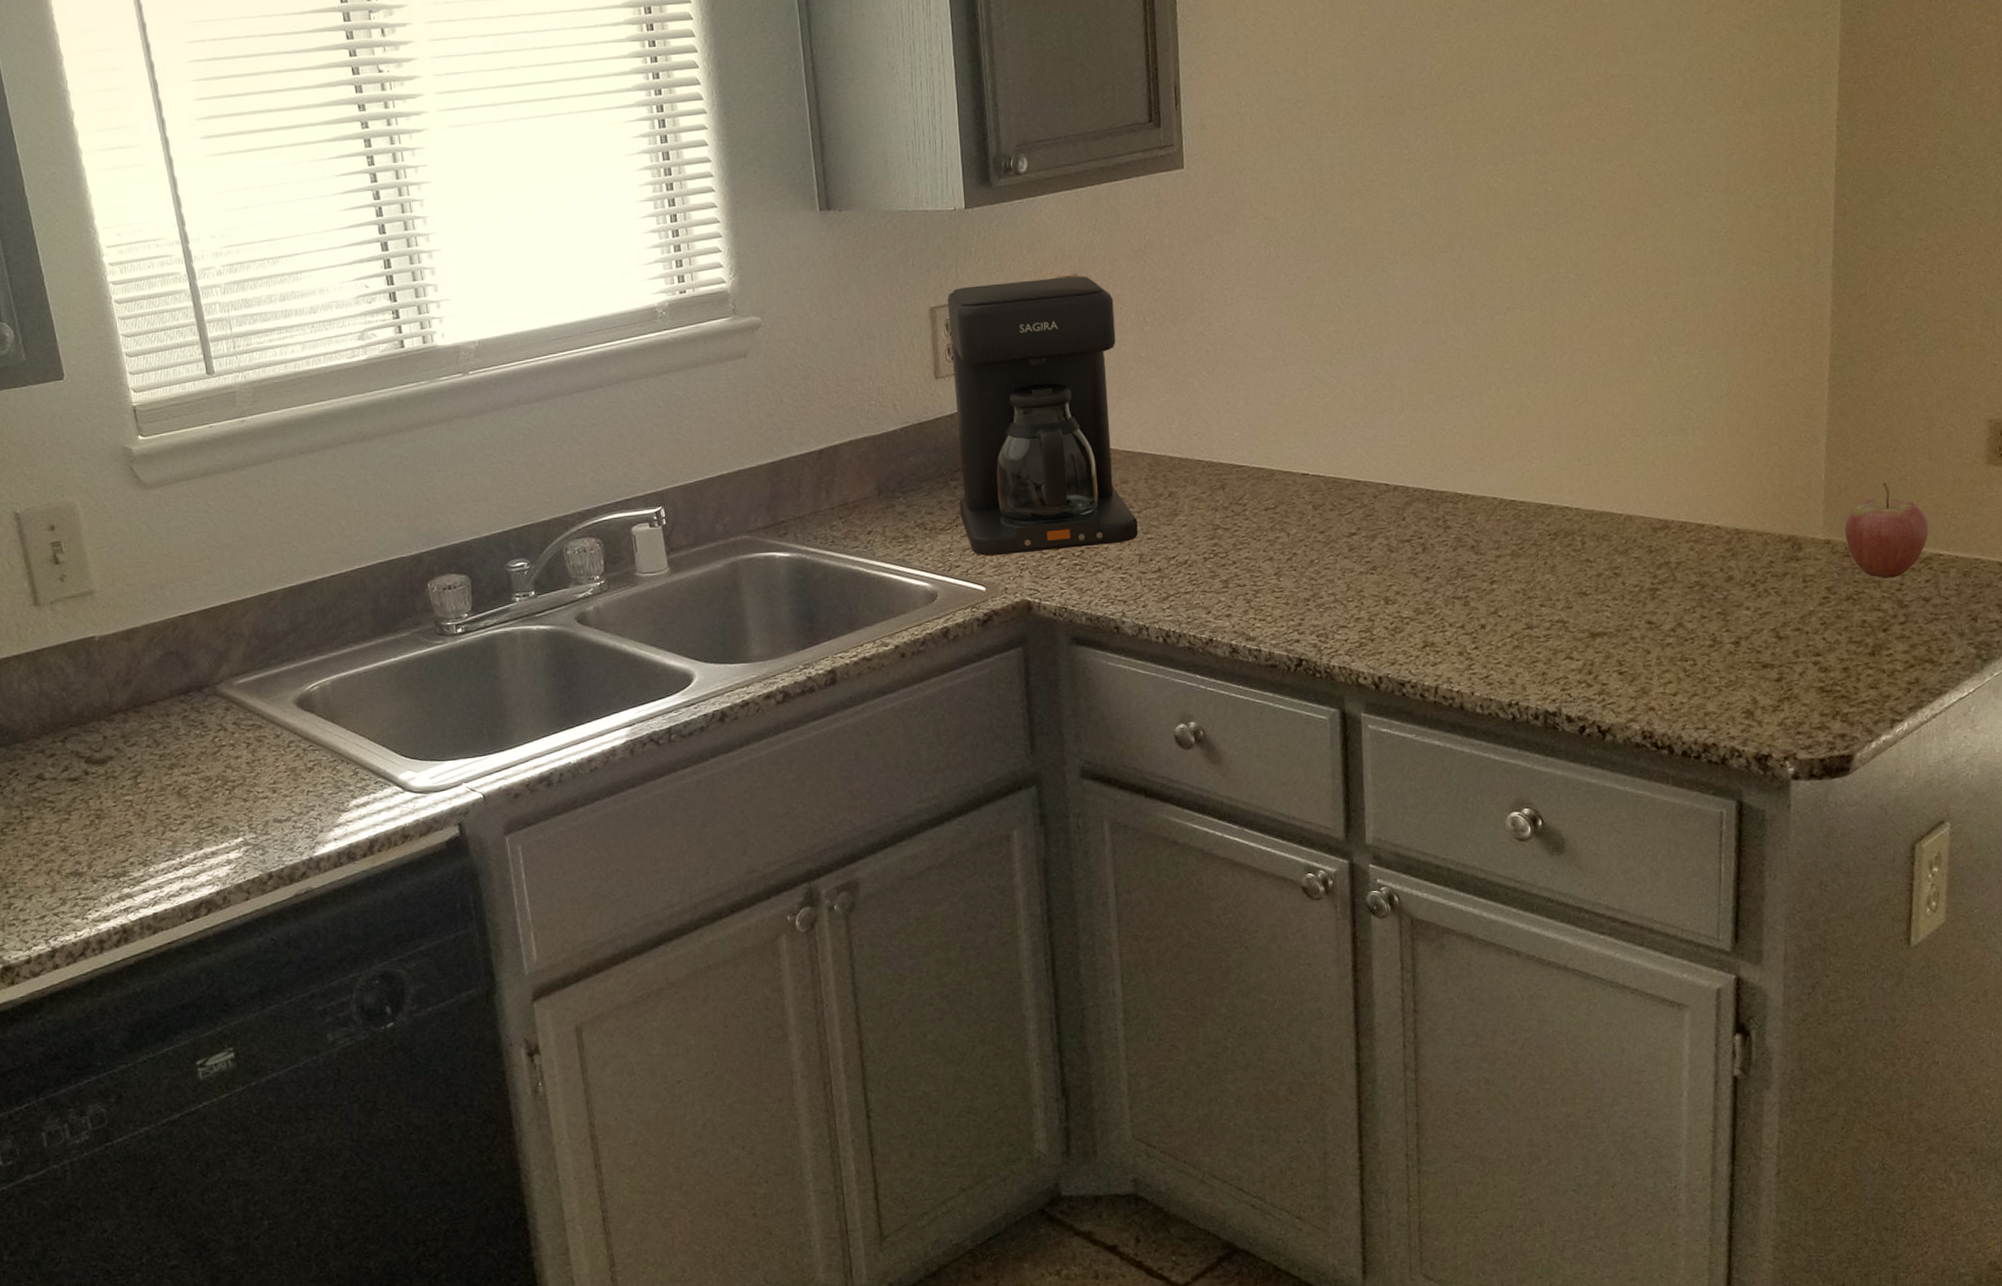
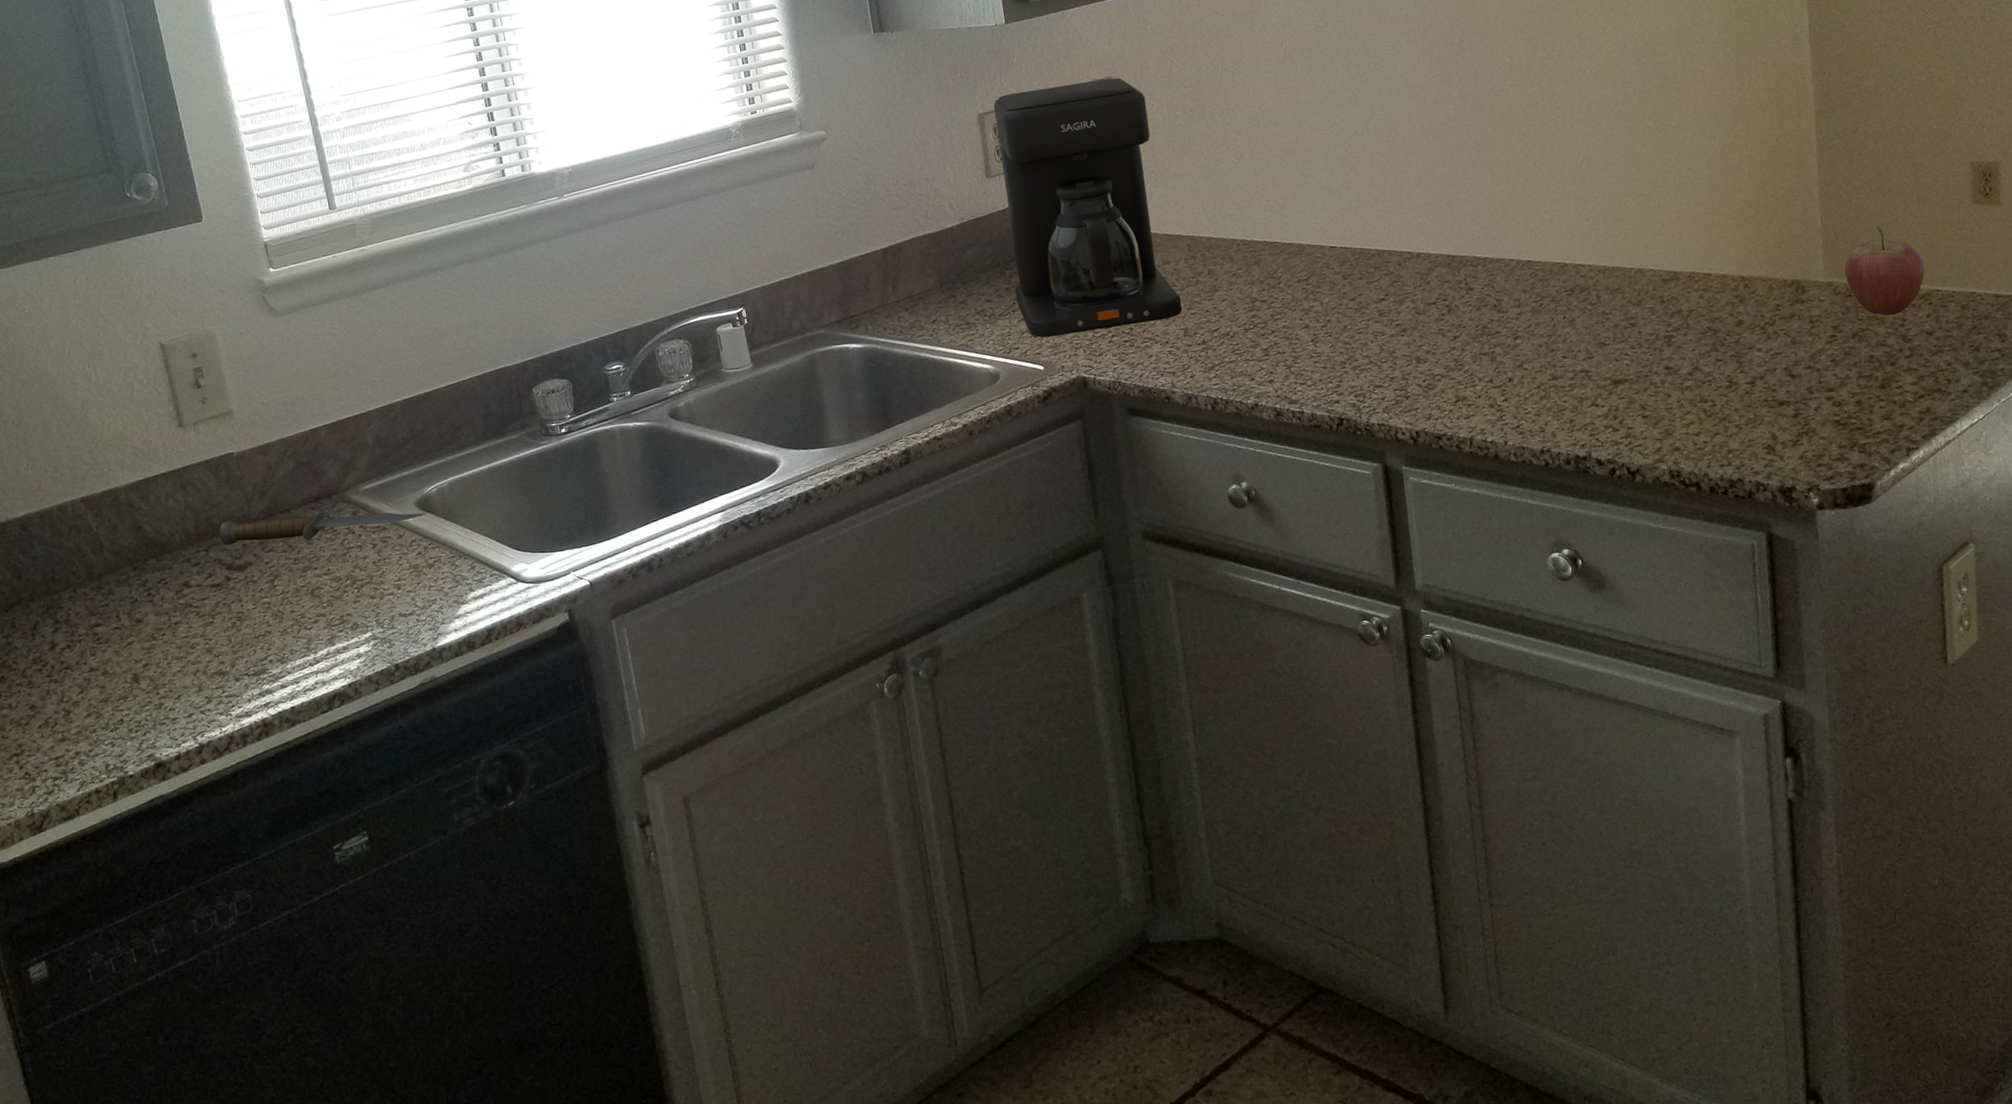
knife: none [77,704,308,737] -> present [219,511,428,546]

